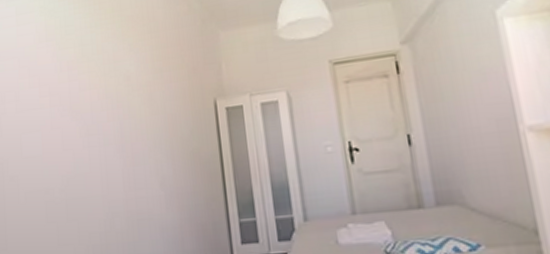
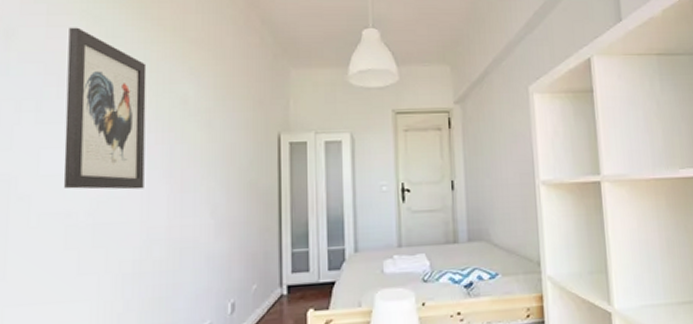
wall art: none [33,22,102,169] -> present [63,27,147,190]

